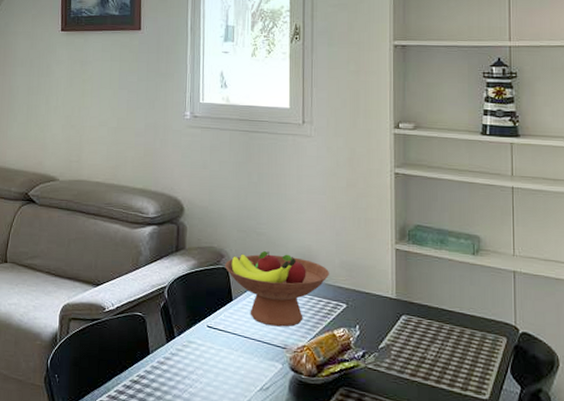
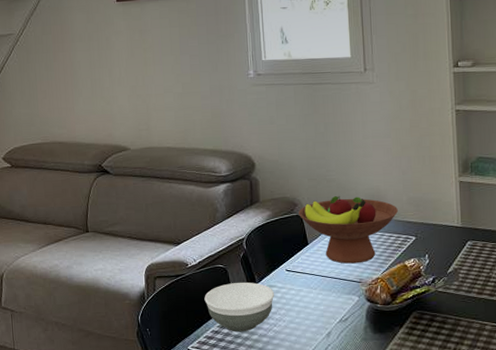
bowl: none [119,334,193,390] -> present [204,282,275,332]

